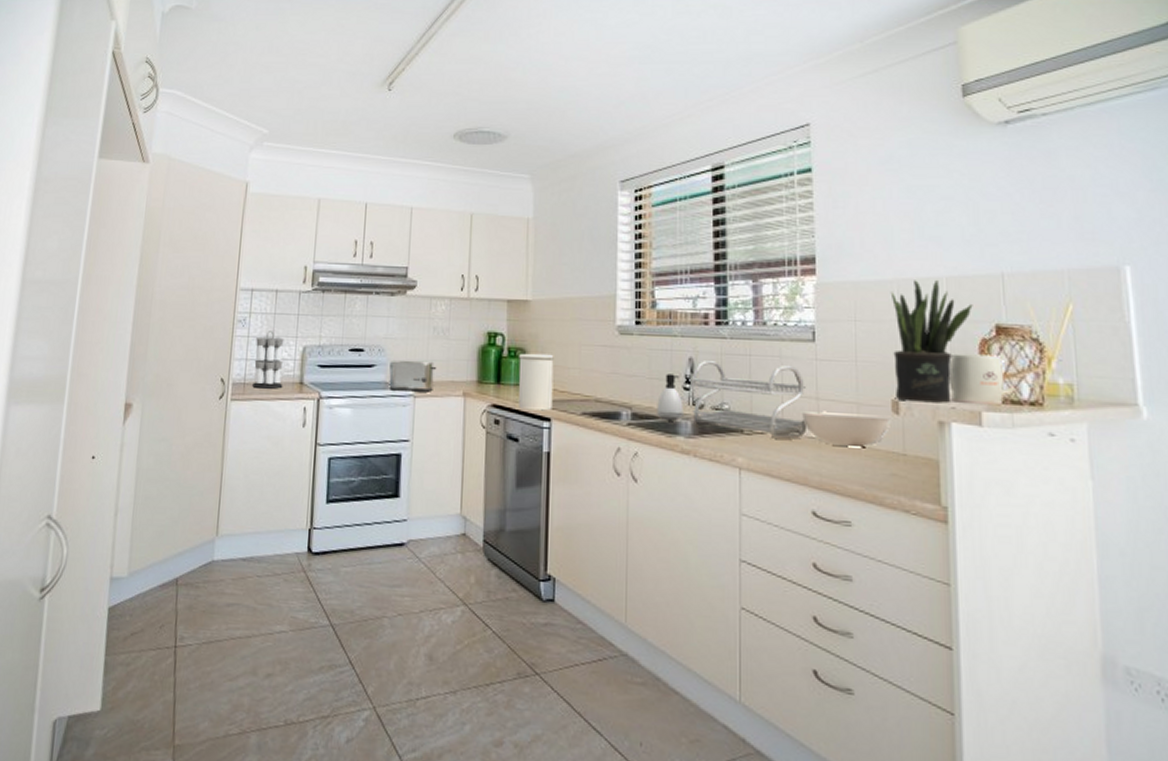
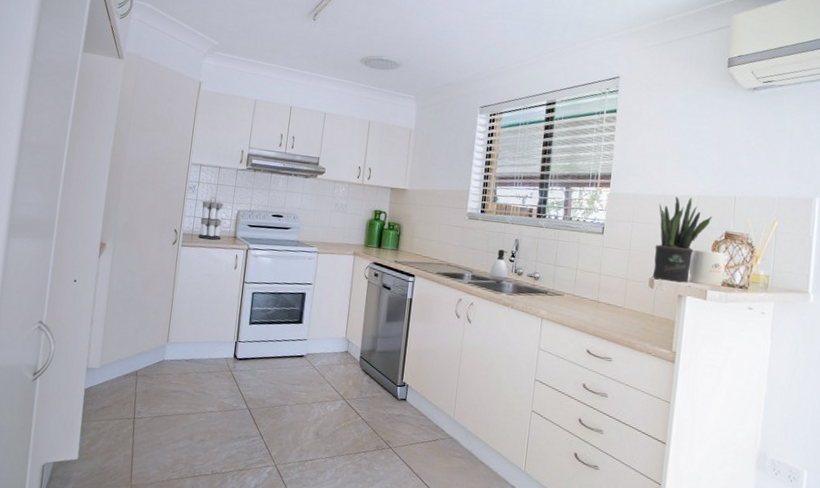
toaster: present [389,359,437,394] -> none [300,225,336,251]
canister: present [518,353,554,411] -> none [393,227,421,270]
dish rack: present [690,361,808,440] -> none [513,242,593,301]
bowl: present [801,411,892,448] -> none [587,282,648,309]

